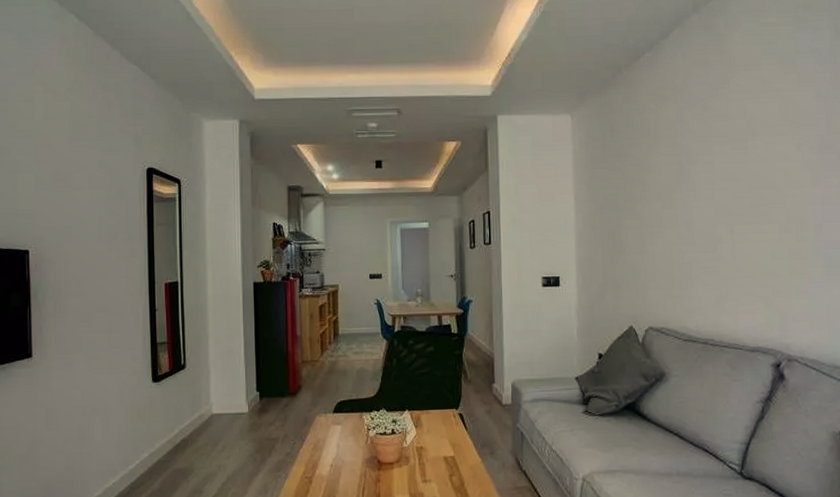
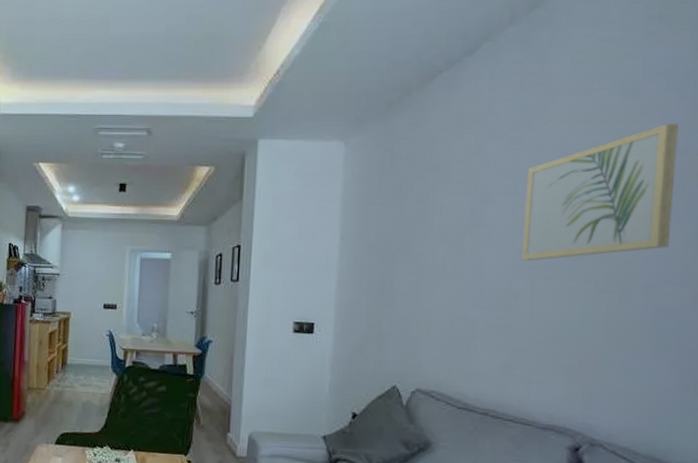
wall art: none [718,92,829,210] -> present [521,124,678,261]

